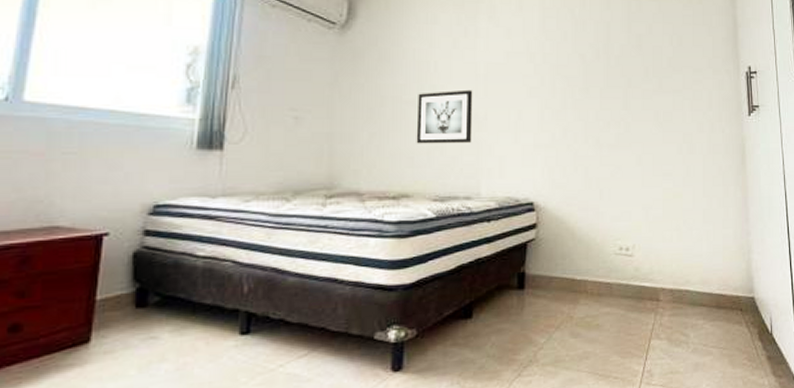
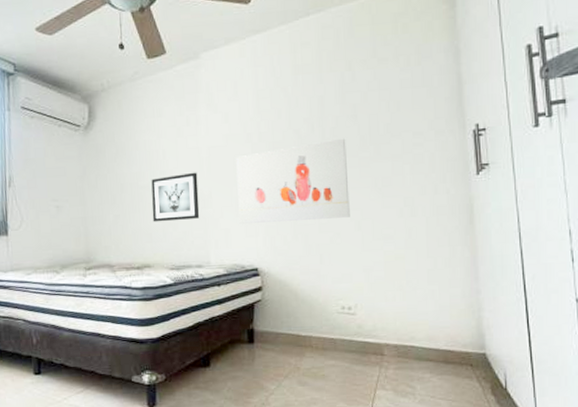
wall art: none [516,68,631,151] -> present [236,138,350,224]

